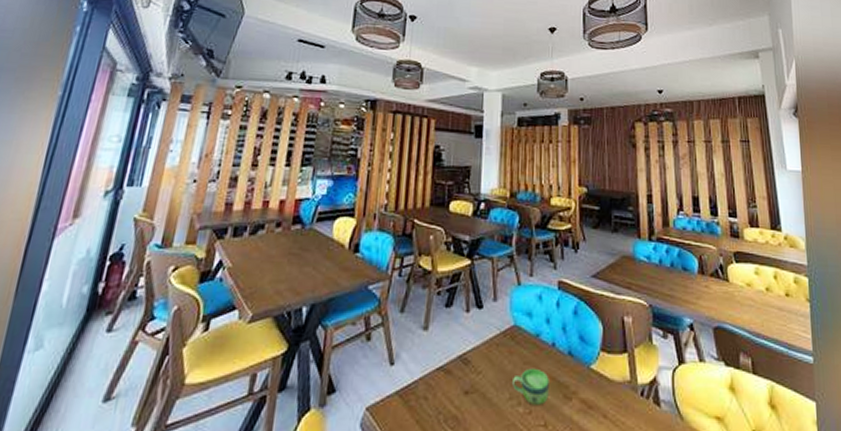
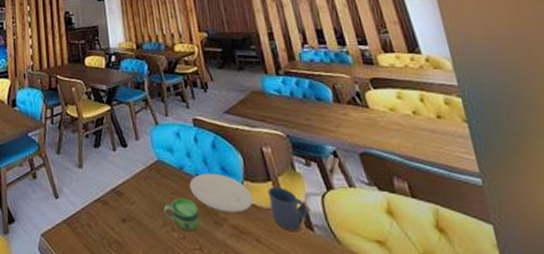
plate: none [544,341,607,387] -> present [189,173,254,214]
mug: none [622,359,657,408] -> present [268,187,308,232]

